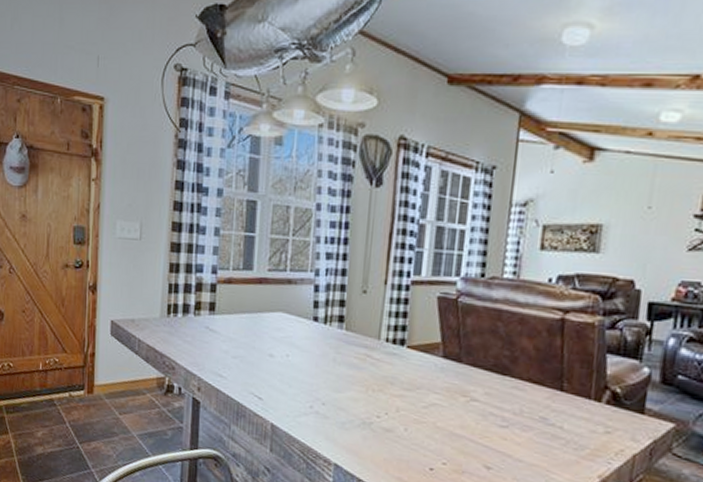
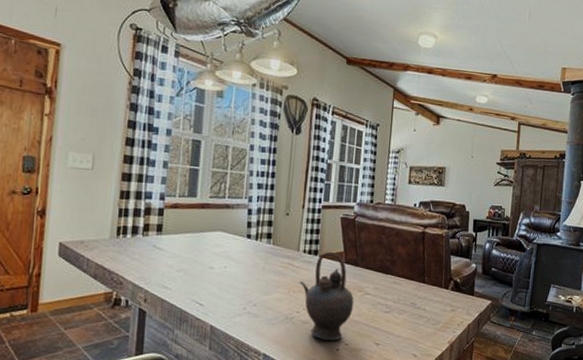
teapot: none [379,341,455,457] -> present [299,251,354,341]

